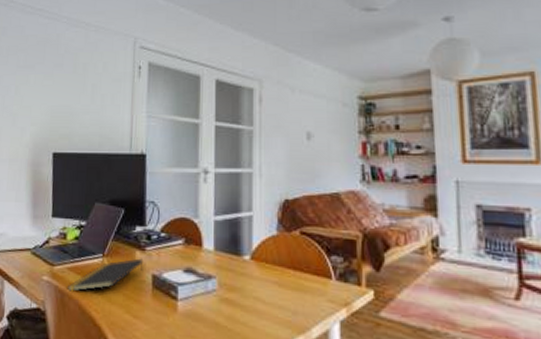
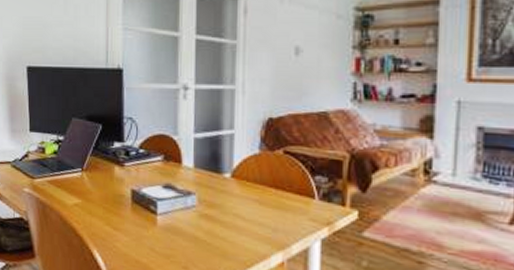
notepad: present [68,258,144,292] -> none [49,173,123,204]

